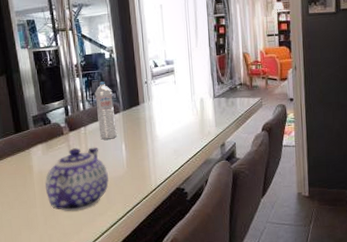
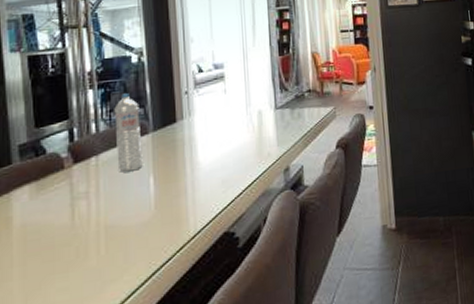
teapot: present [45,148,109,211] -> none [31,184,127,282]

